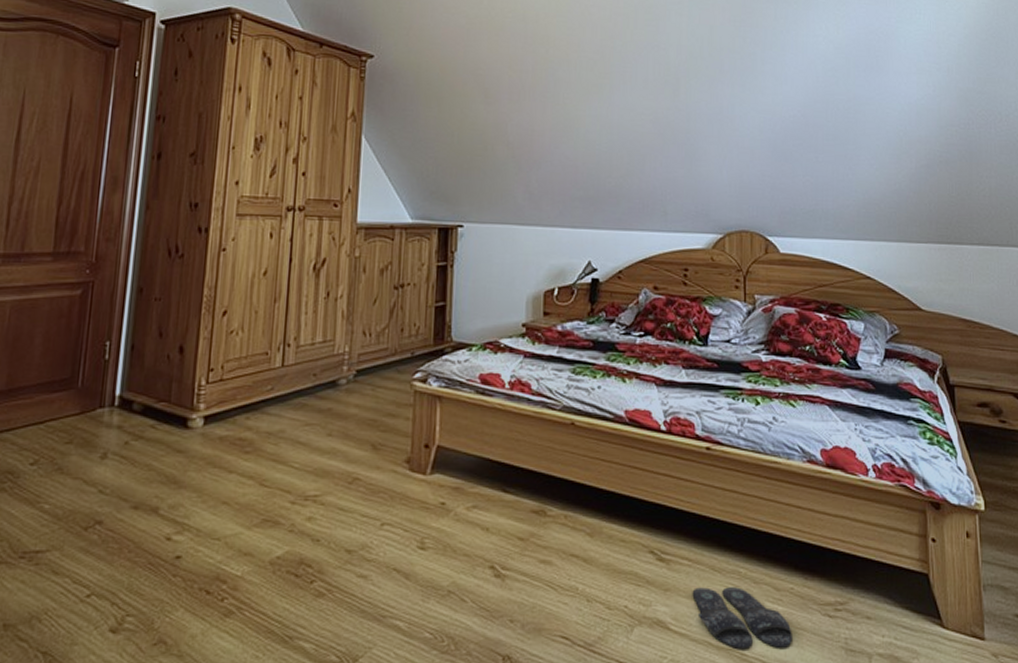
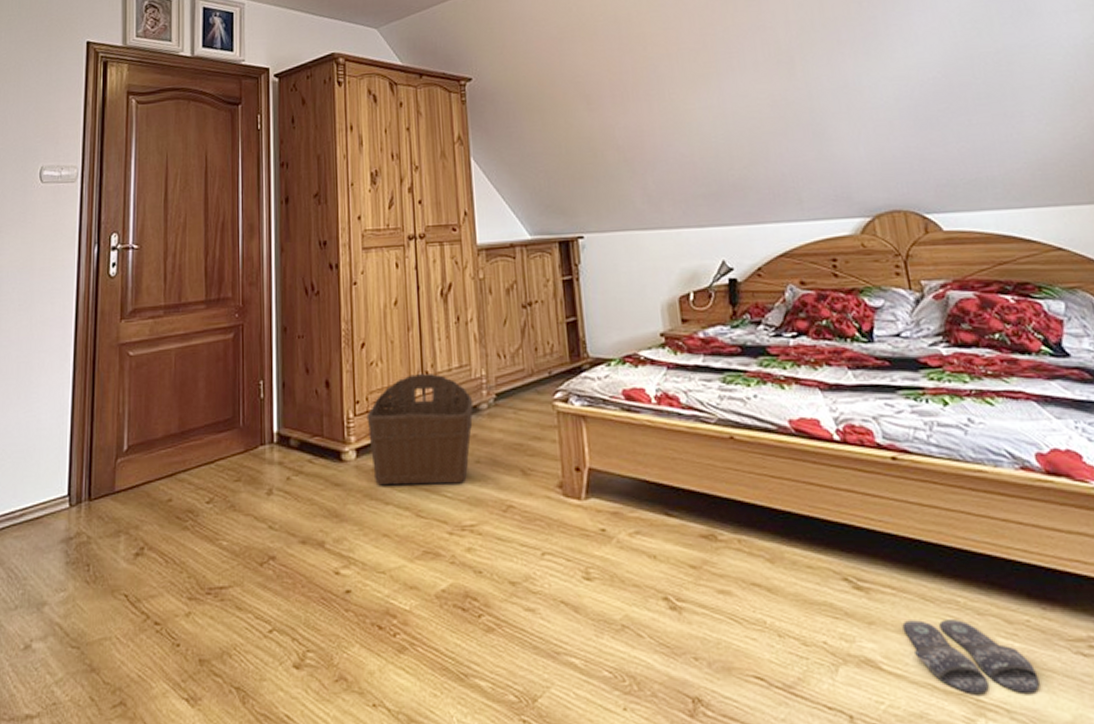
wicker basket: none [219,345,333,455] -> present [366,373,474,486]

